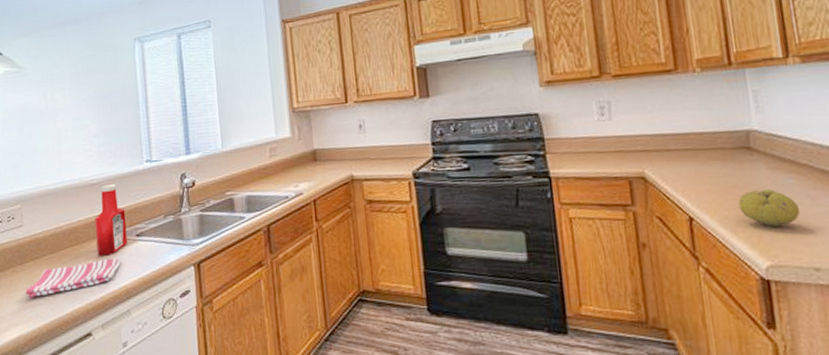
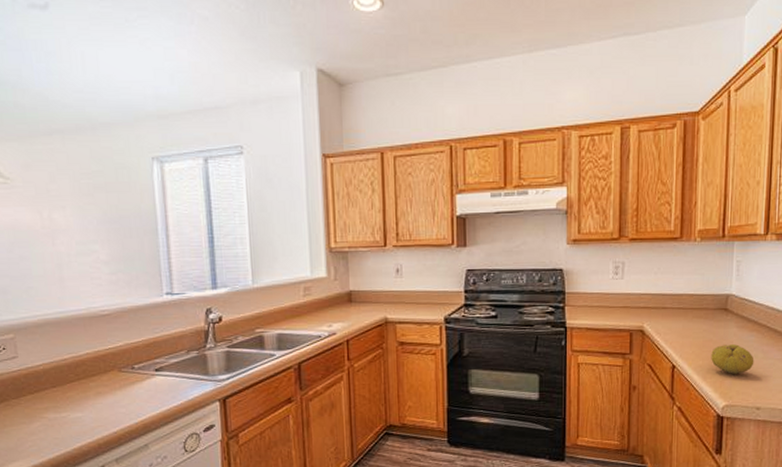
dish towel: present [25,258,121,298] -> none [22,392,137,433]
ketchup bottle: present [95,184,128,256] -> none [106,317,145,390]

